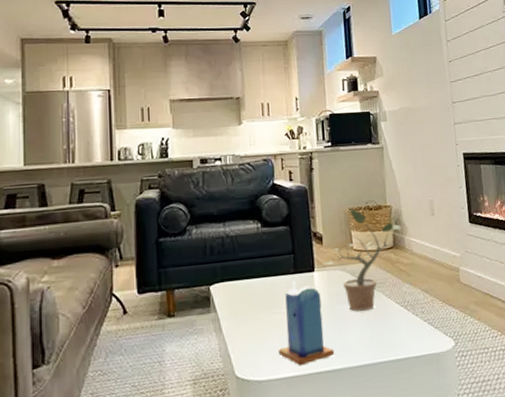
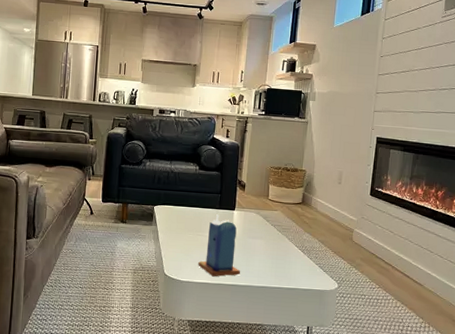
potted plant: present [322,208,403,312] -> none [241,166,312,247]

